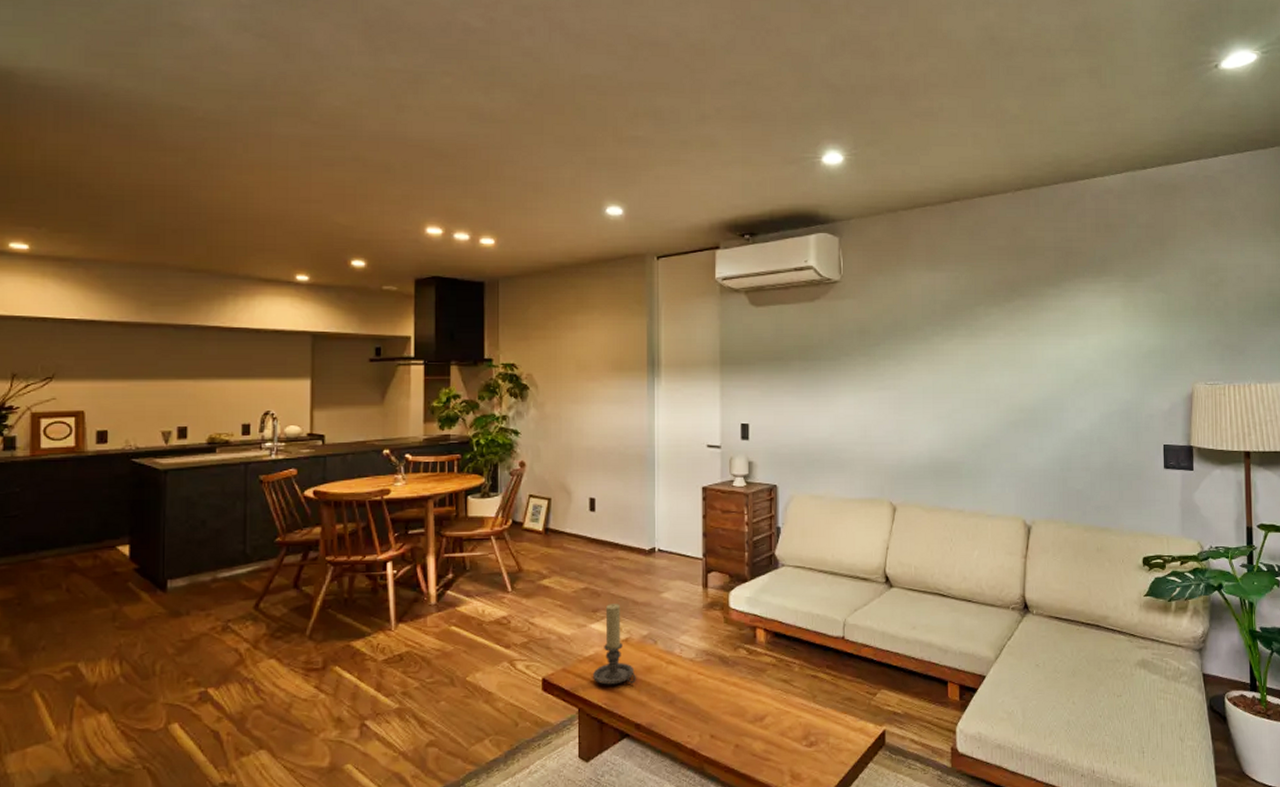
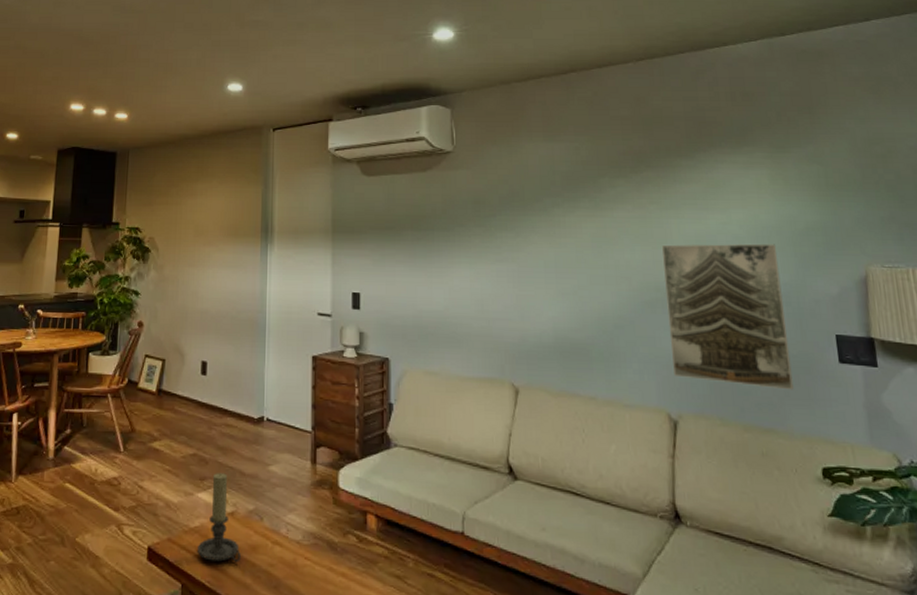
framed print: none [1027,366,1127,494] -> present [661,243,794,390]

